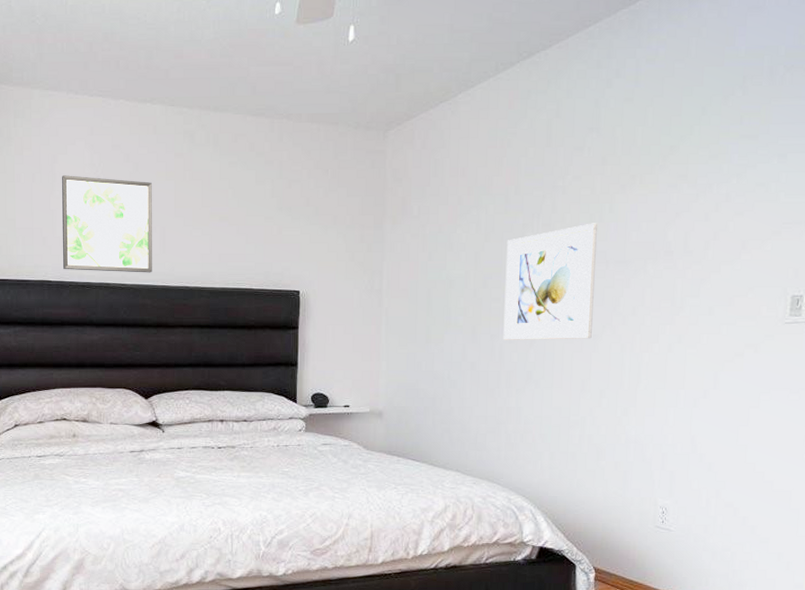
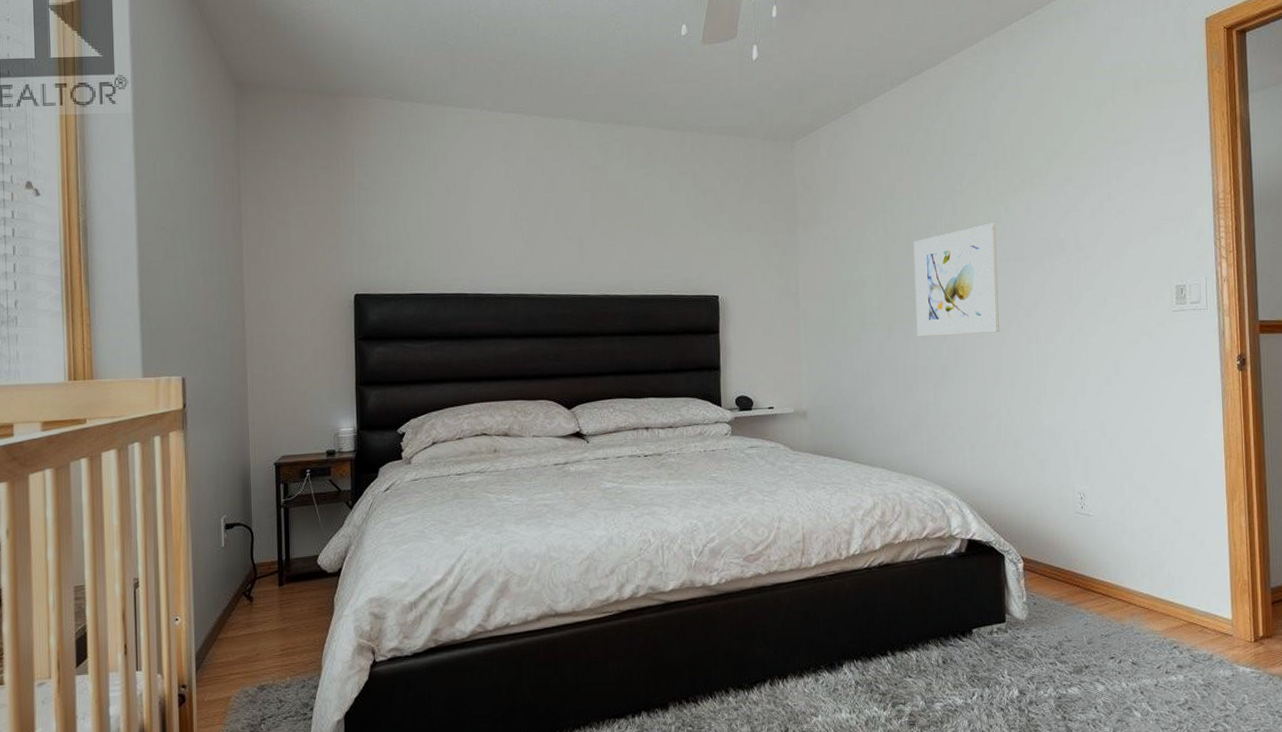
wall art: present [62,175,152,273] -> none [477,189,571,283]

